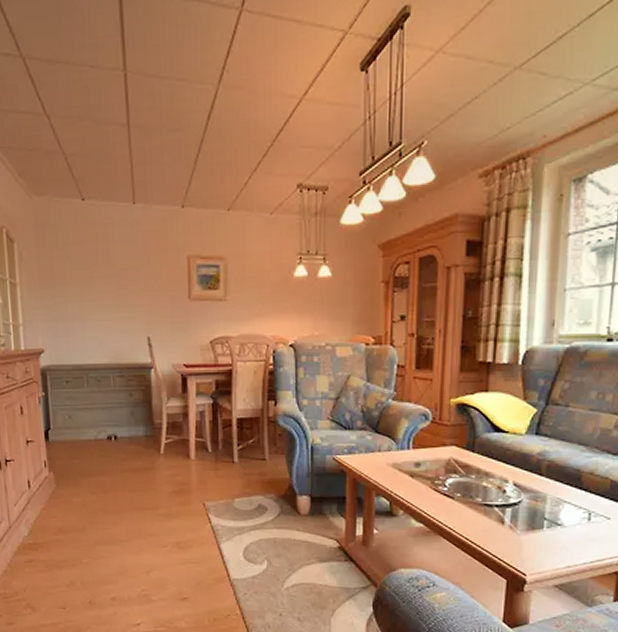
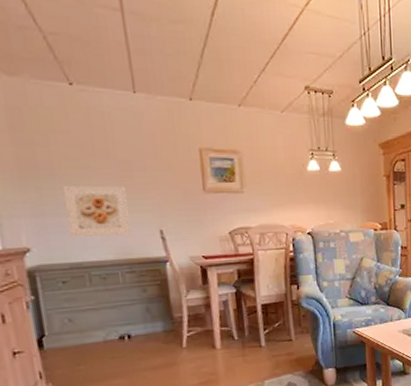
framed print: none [71,293,123,341] -> present [62,185,131,237]

